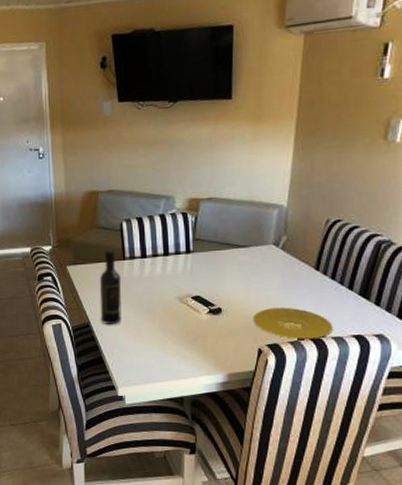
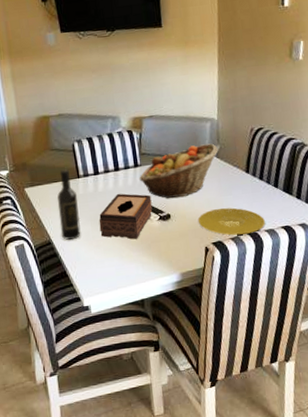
tissue box: none [142,281,202,331] -> present [99,193,153,240]
fruit basket: none [190,233,285,292] -> present [139,143,218,199]

